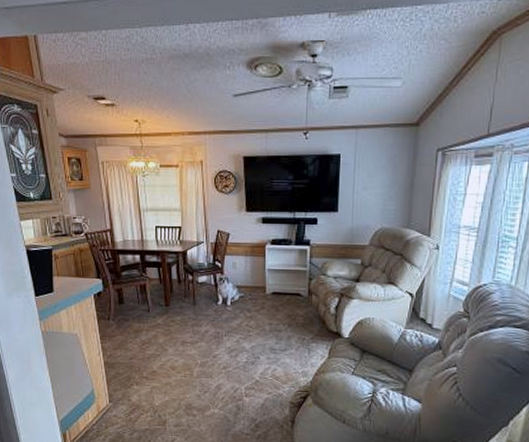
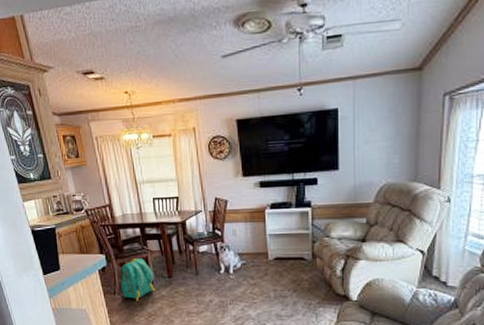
backpack: none [115,285,151,328] -> present [119,258,155,301]

